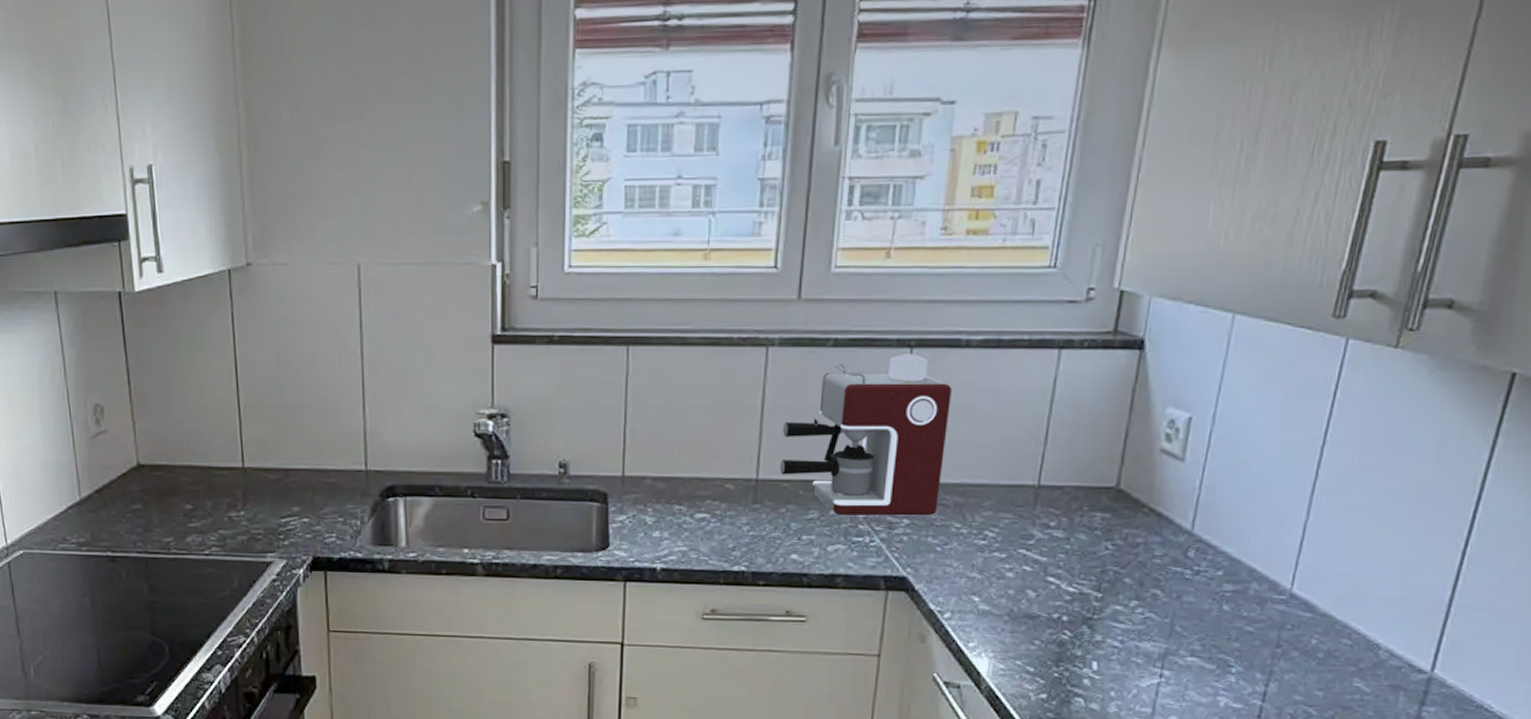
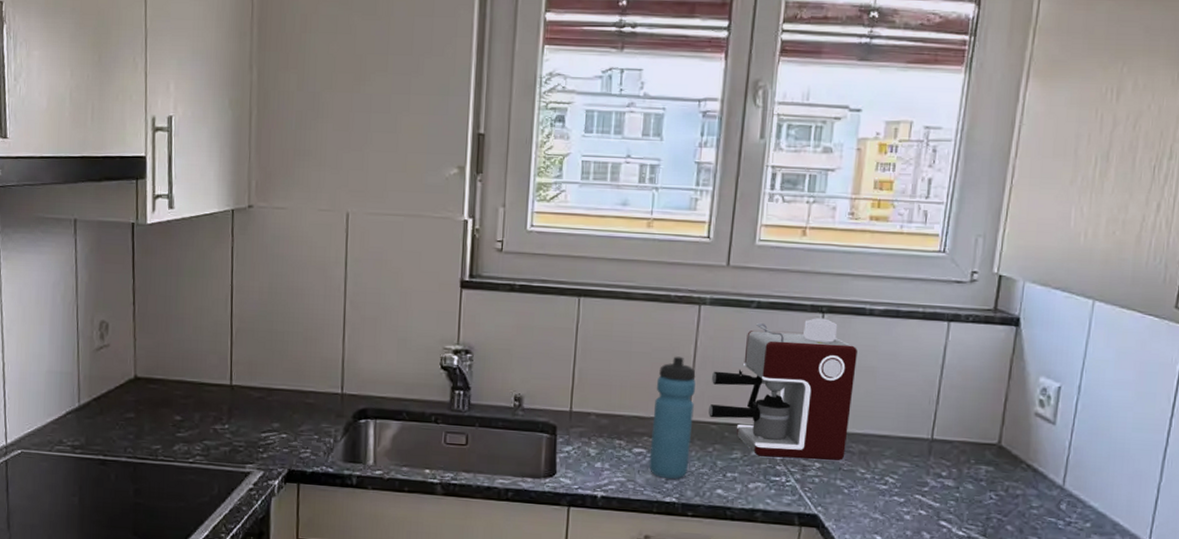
water bottle: none [713,407,765,546] -> present [649,356,697,480]

